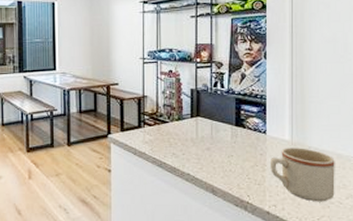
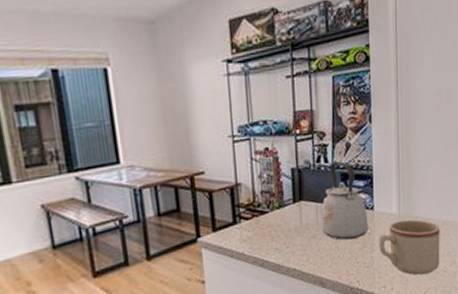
kettle: none [215,88,260,156] -> present [321,161,368,240]

